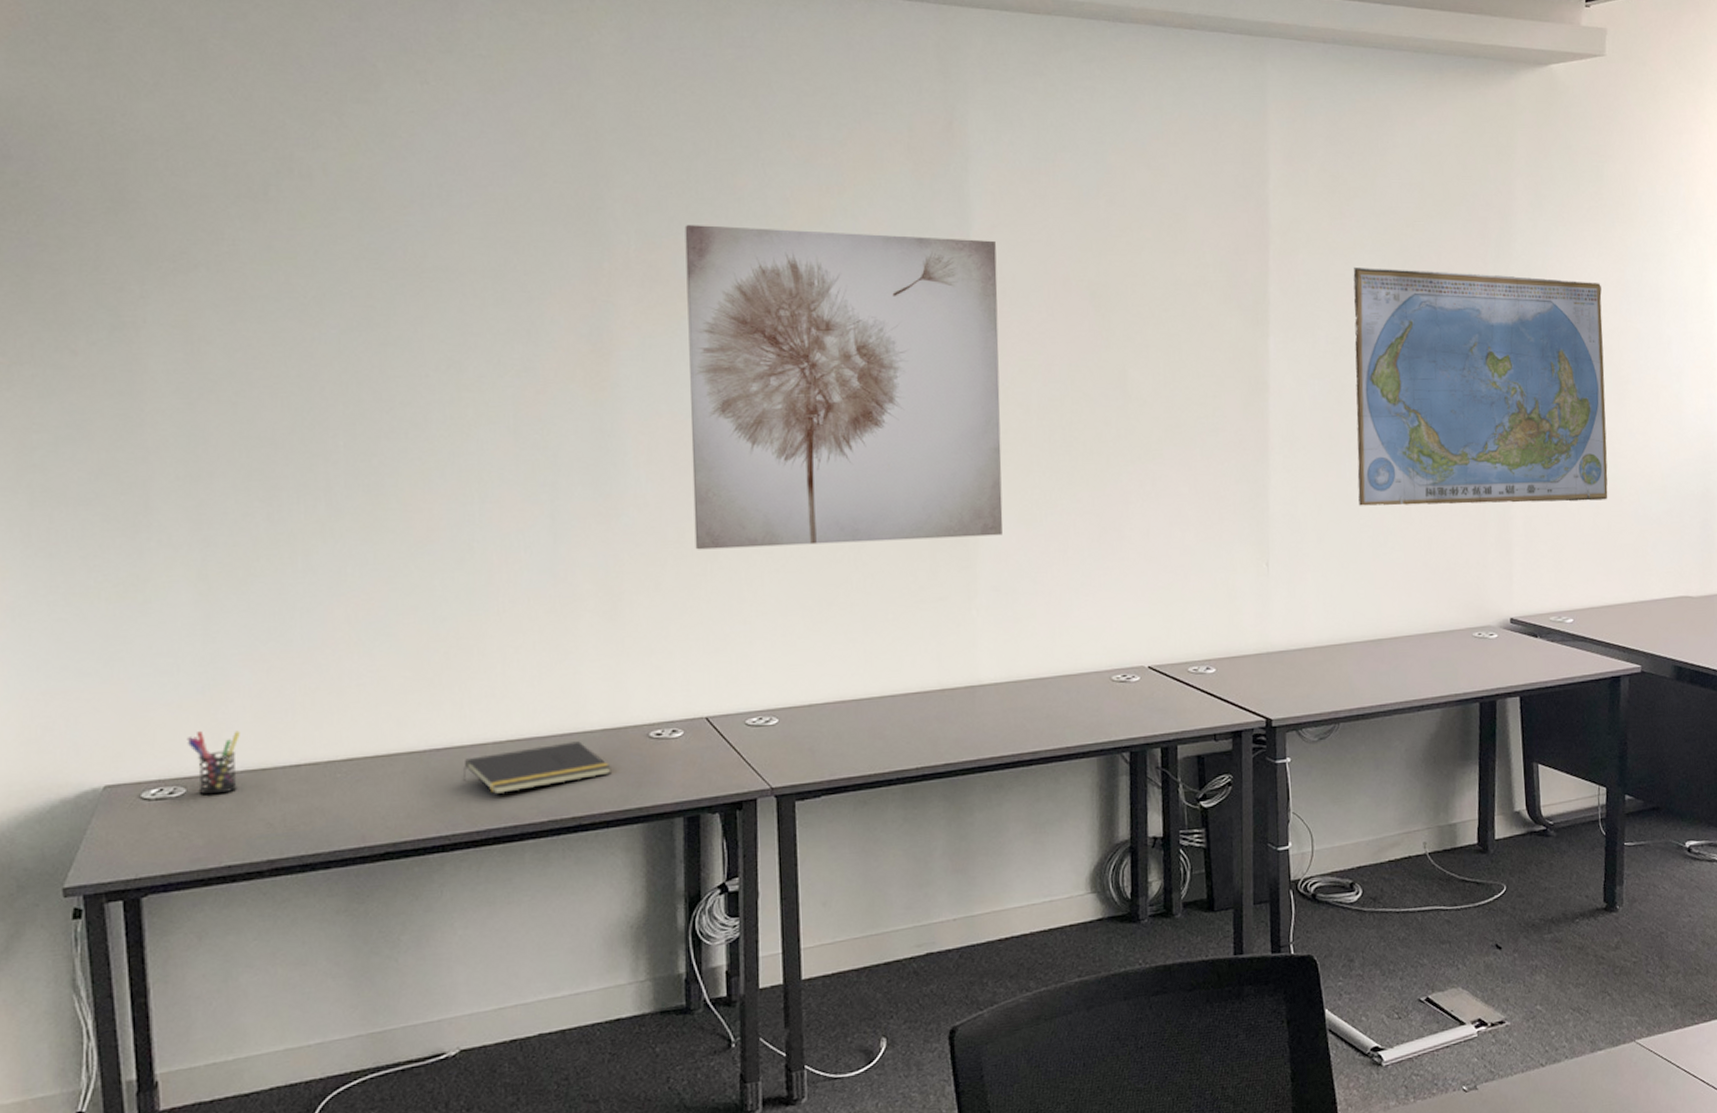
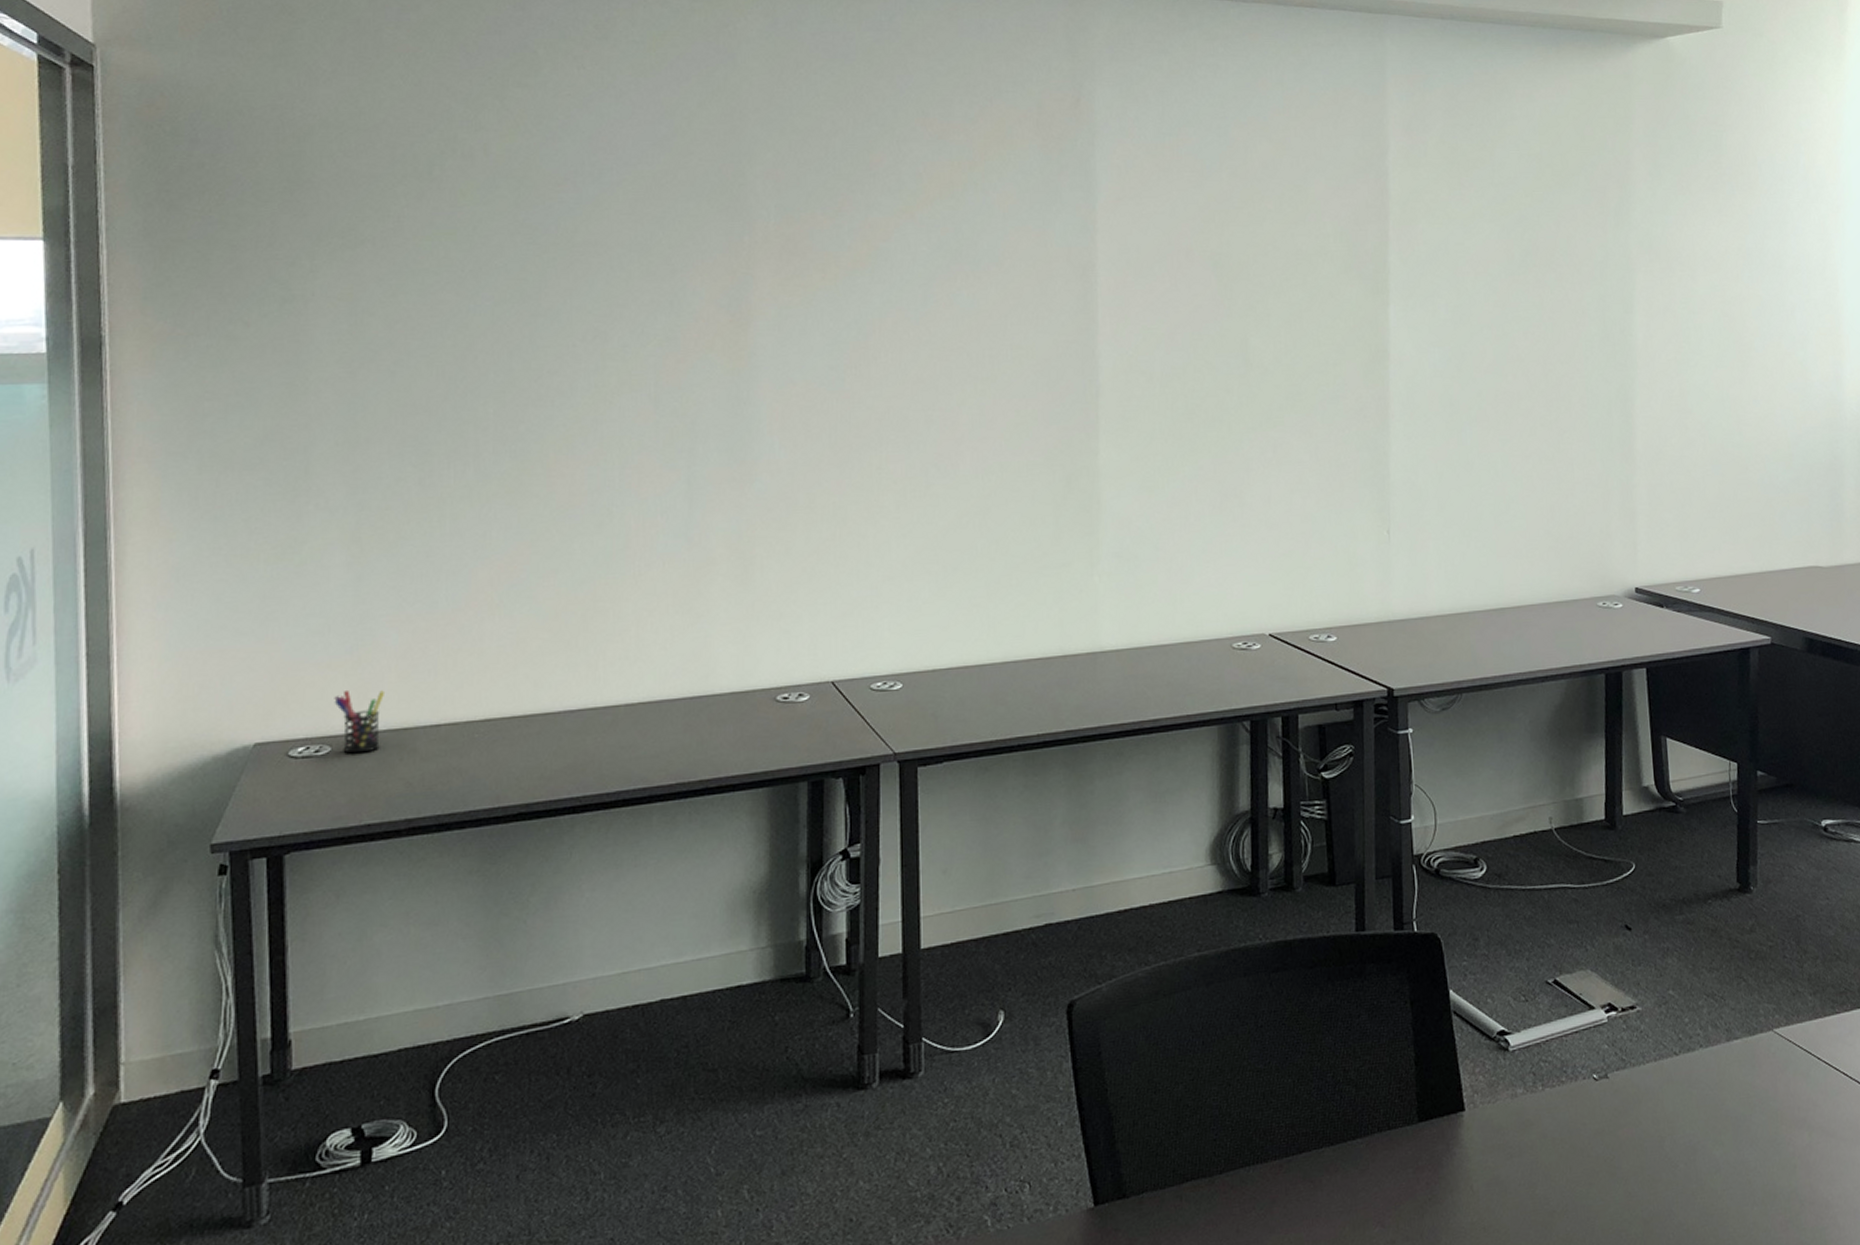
notepad: present [462,741,612,794] -> none [595,704,739,756]
wall art: present [685,224,1003,550] -> none [822,199,1126,515]
world map: present [1353,267,1608,506] -> none [1472,236,1733,474]

